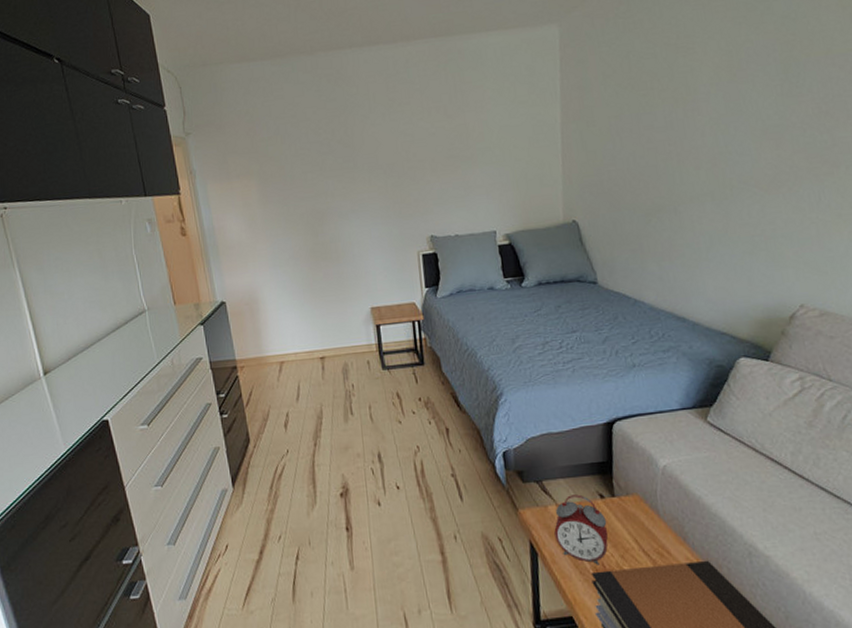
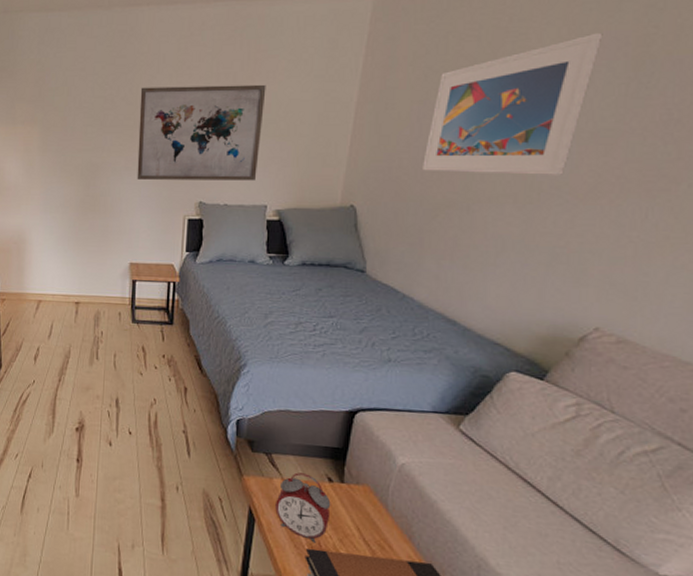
wall art: none [355,114,482,221] -> present [137,84,266,181]
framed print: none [628,42,755,181] -> present [422,32,603,175]

